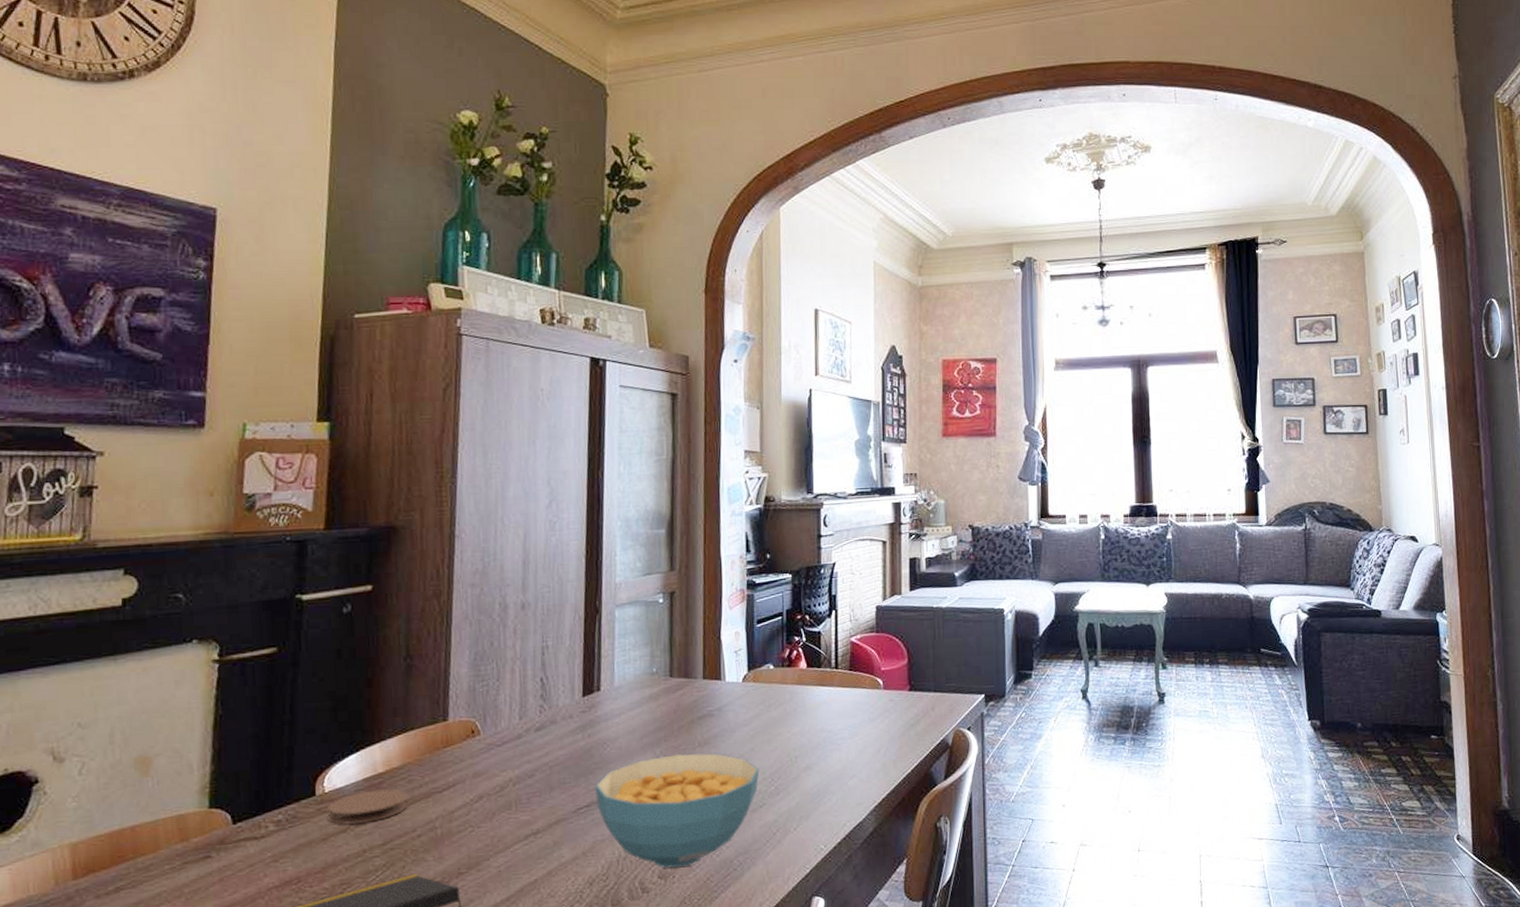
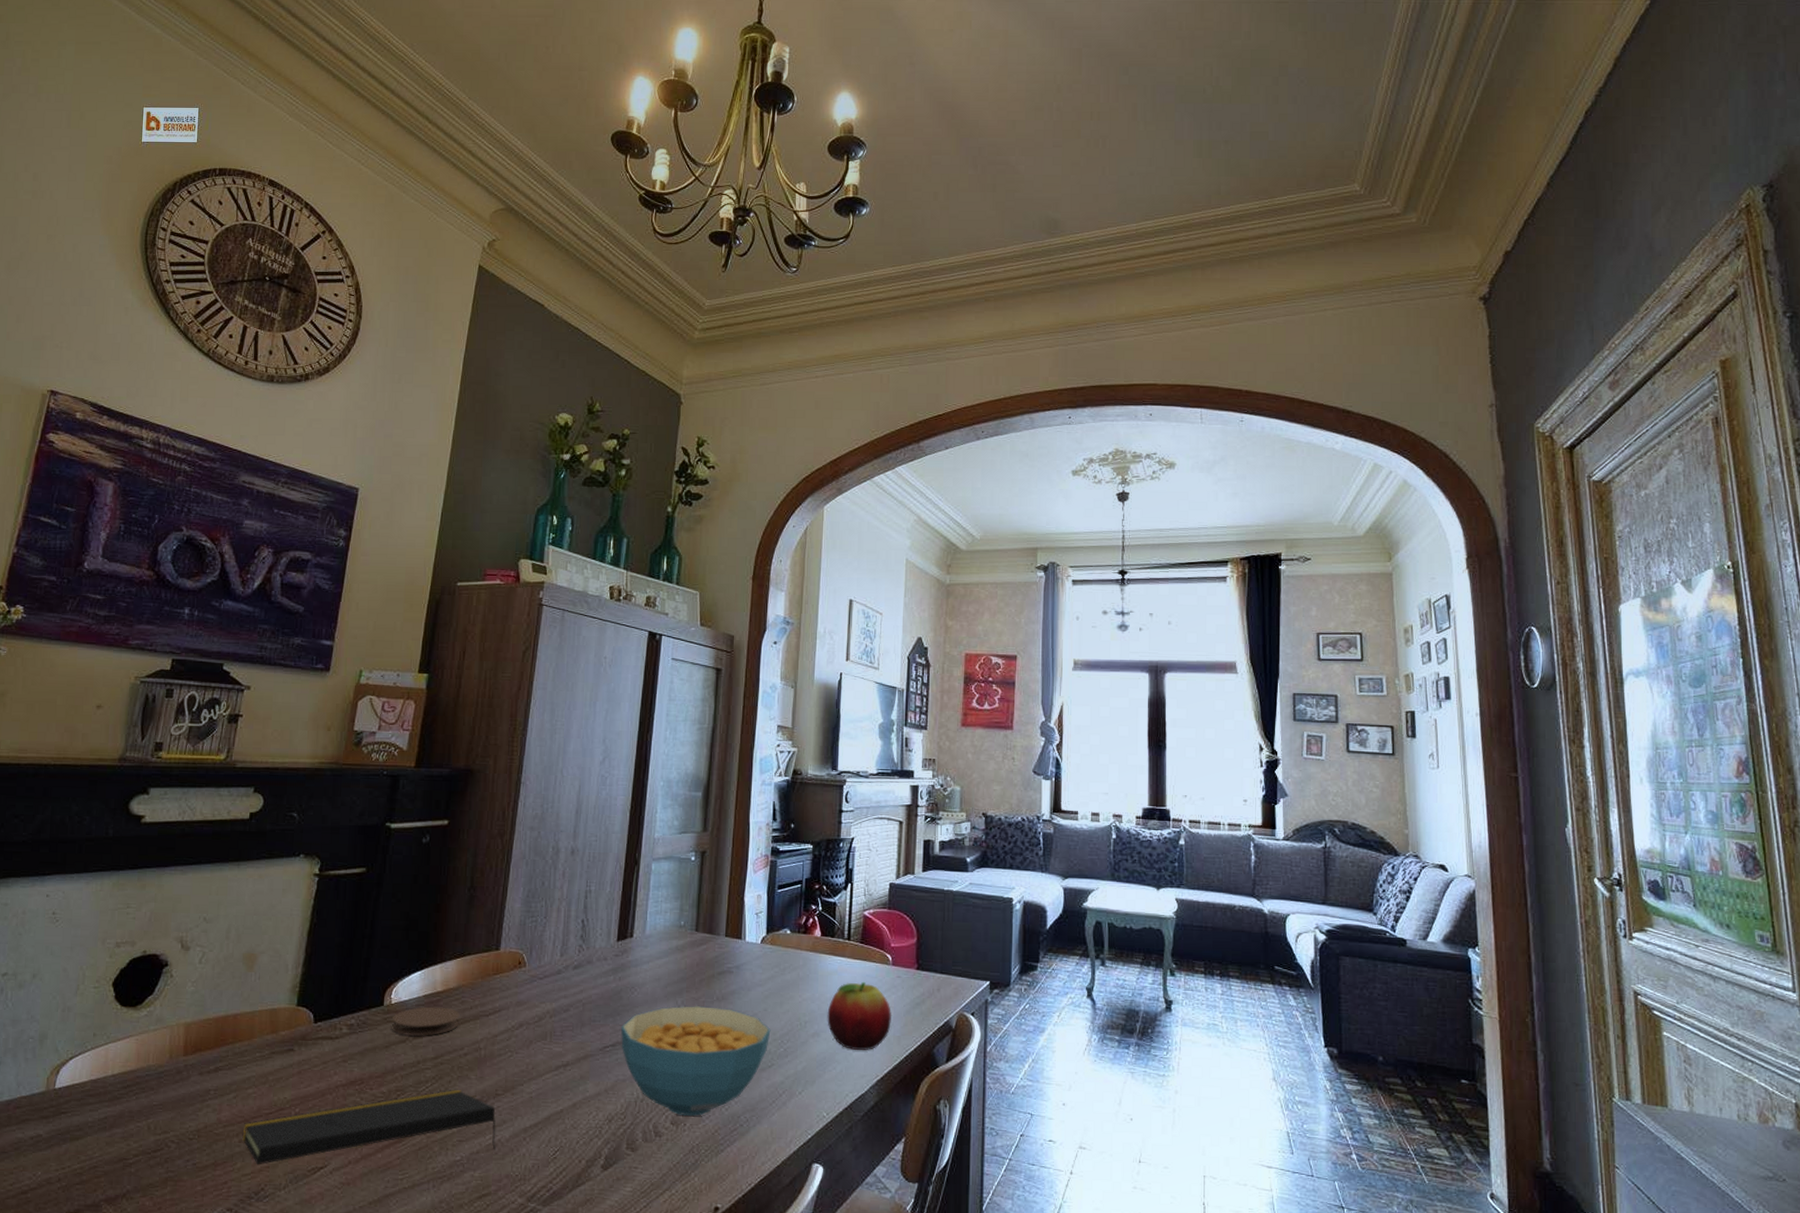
fruit: none [818,709,887,779] -> present [827,981,892,1050]

